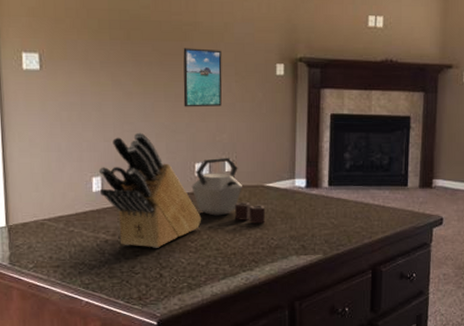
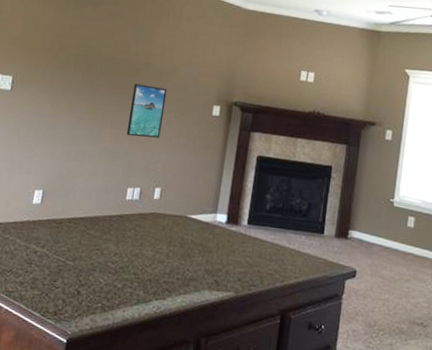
knife block: present [98,132,202,248] -> none [39,153,126,265]
kettle: present [191,157,265,224] -> none [120,184,185,254]

